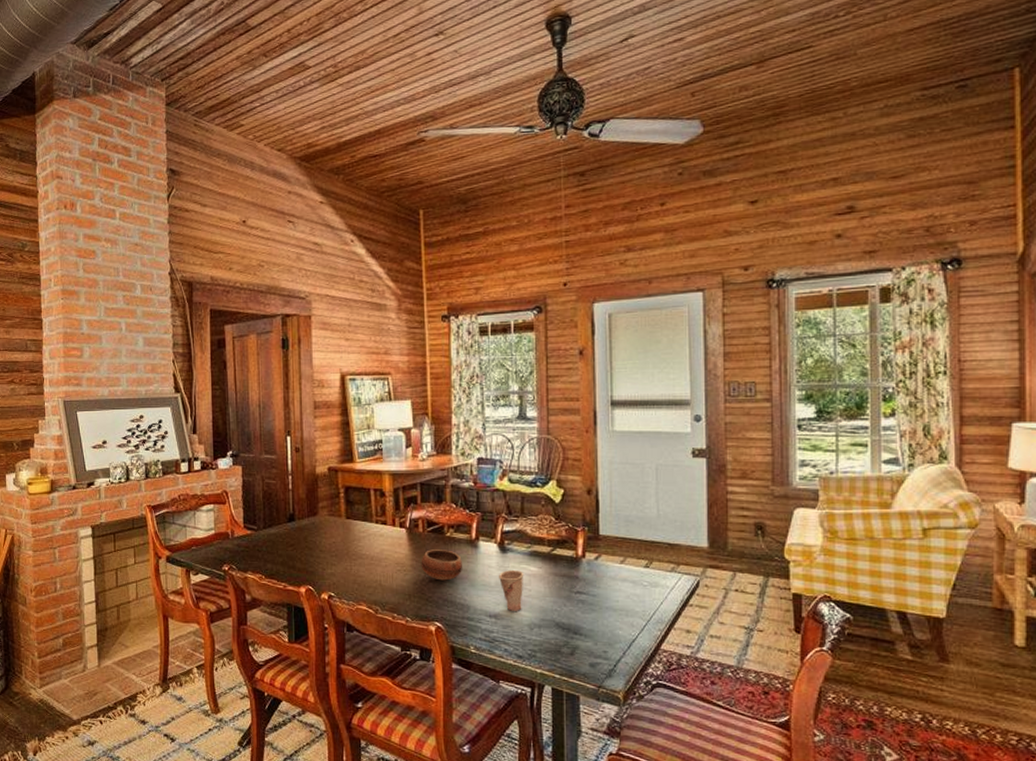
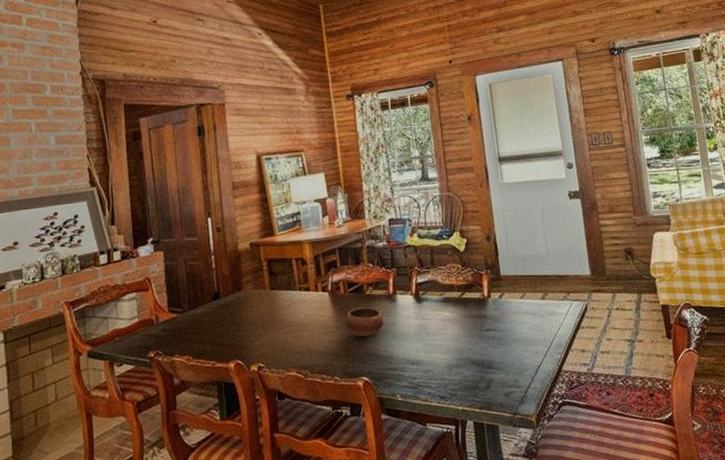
cup: present [499,570,524,611] -> none [417,317,440,356]

